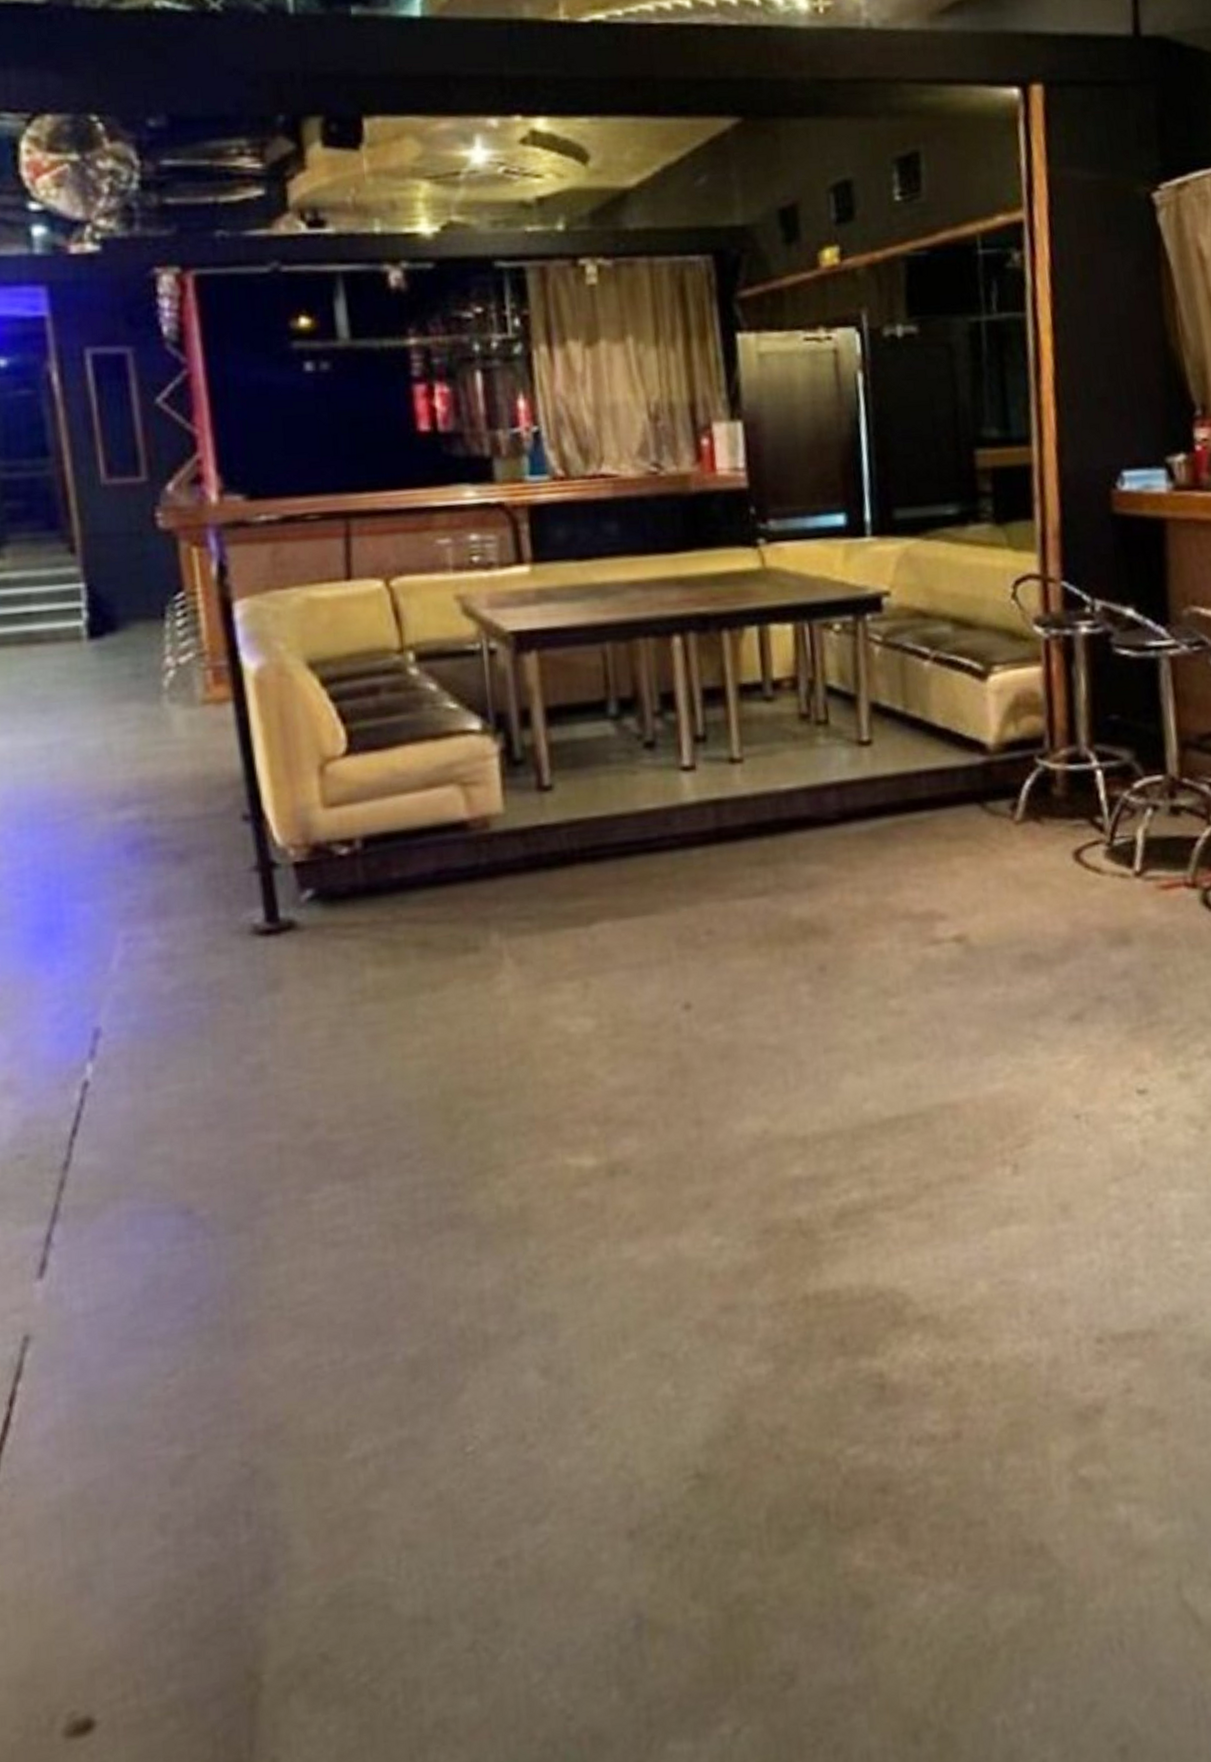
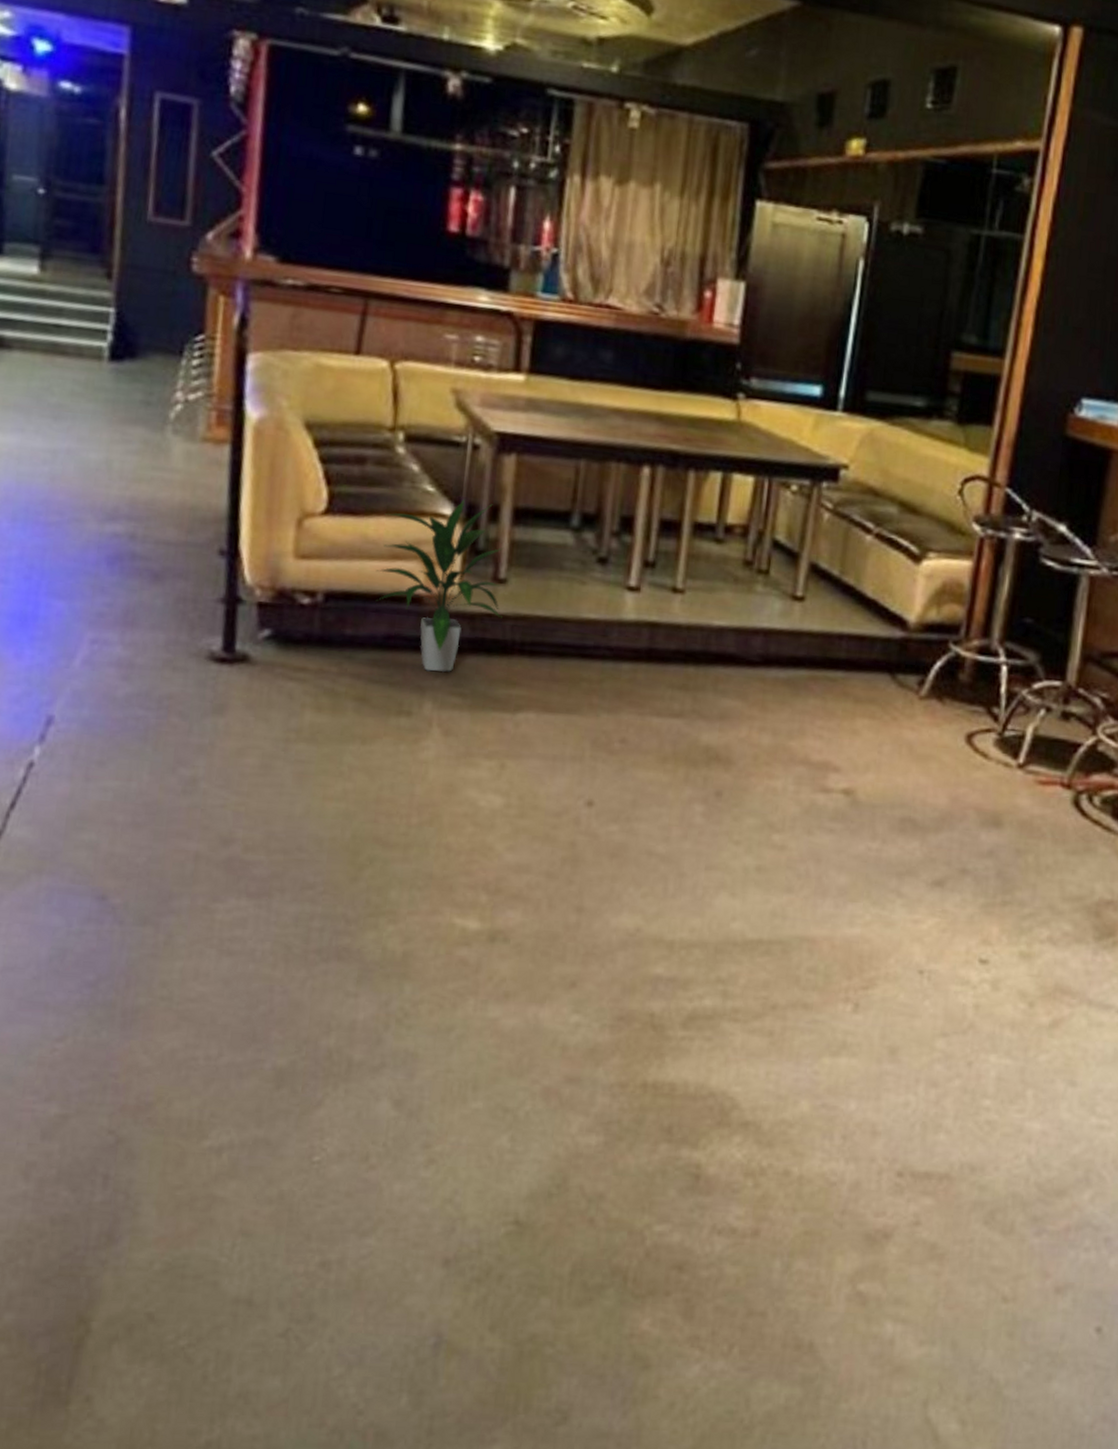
indoor plant: none [410,708,555,900] -> present [375,498,503,672]

